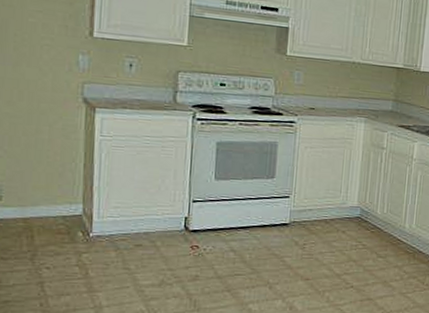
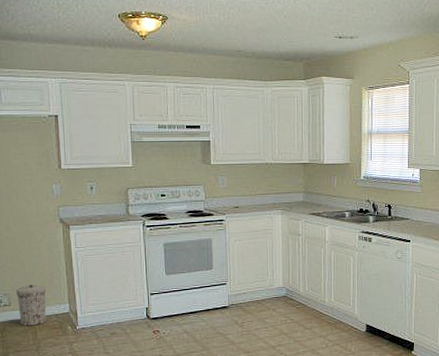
trash can: none [11,175,54,228] -> present [16,284,46,326]

